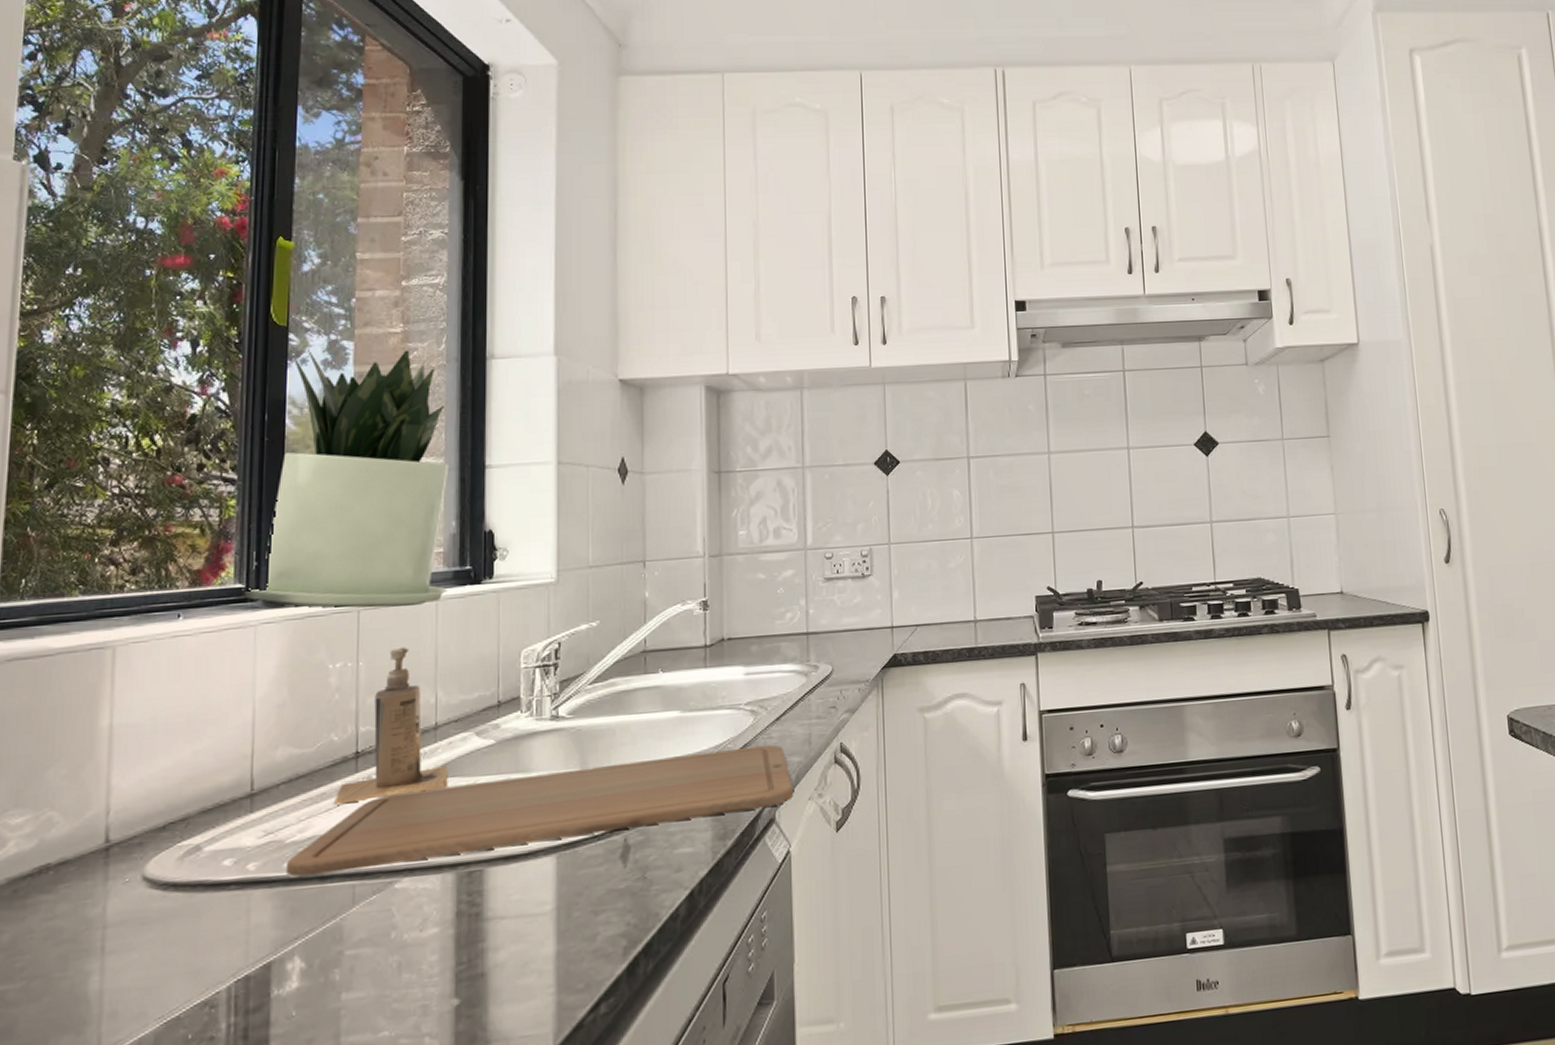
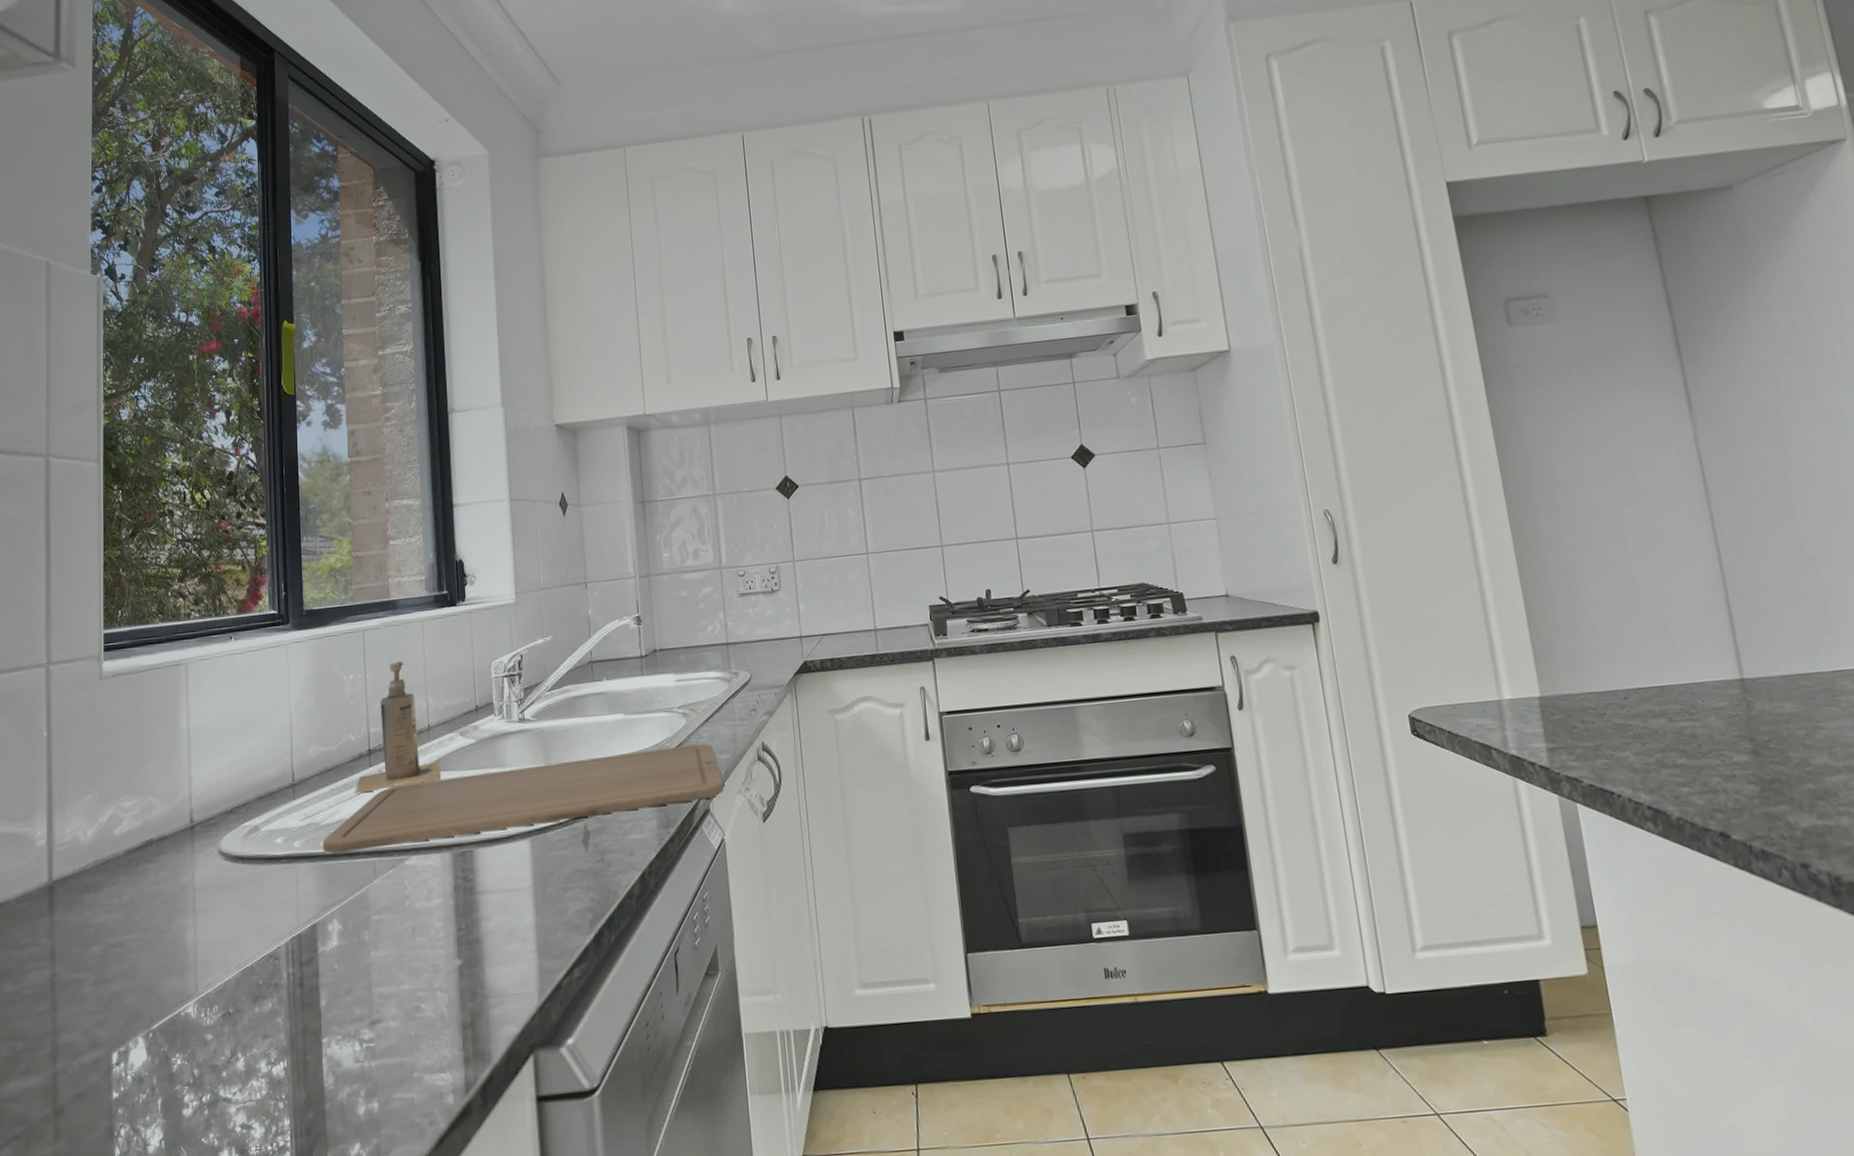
planter: present [242,348,449,608] -> none [275,409,430,629]

